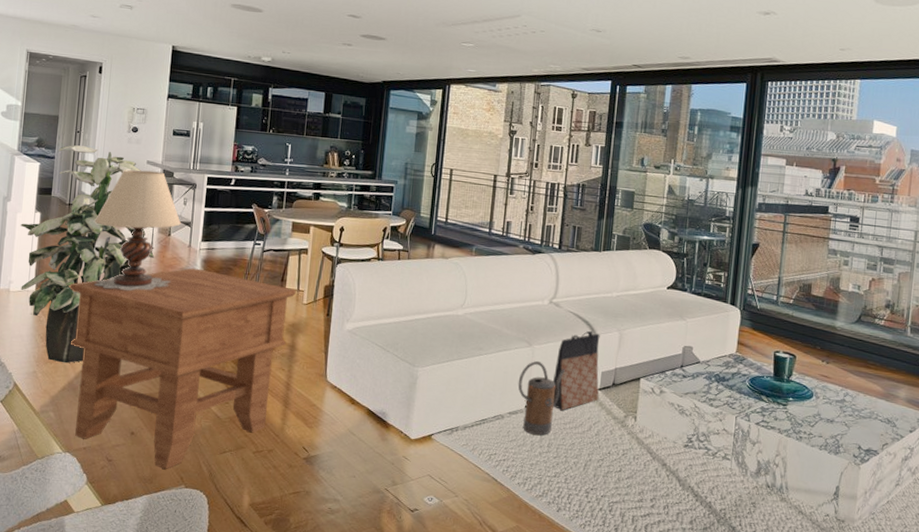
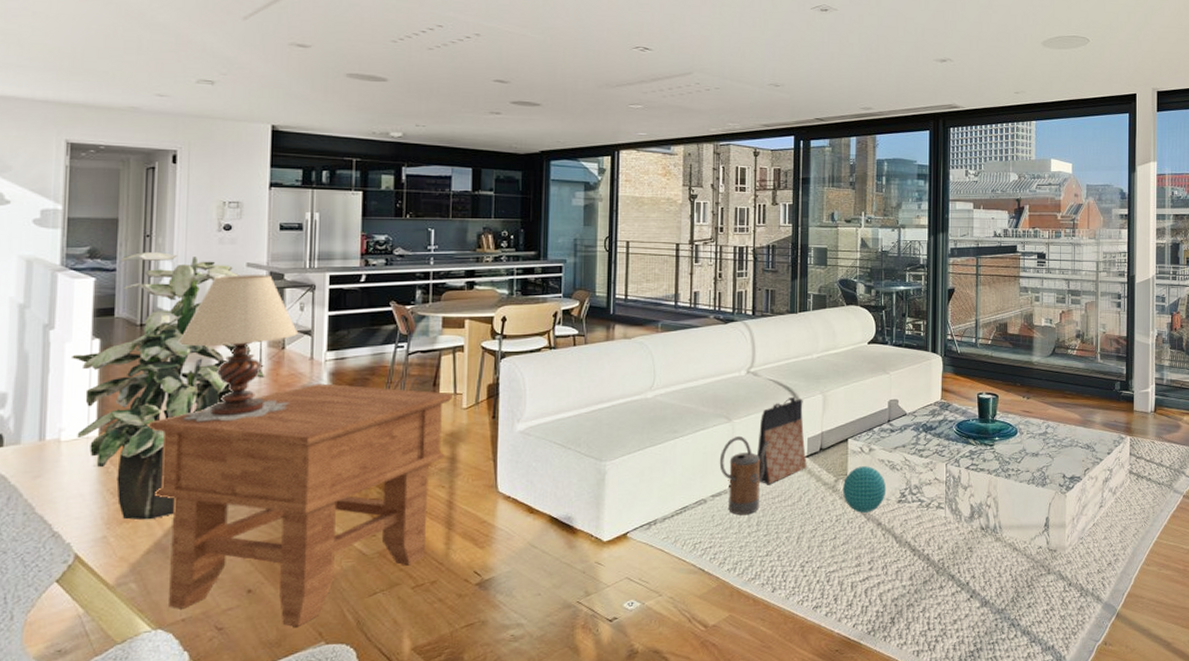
decorative ball: none [630,406,674,452] -> present [842,466,887,513]

